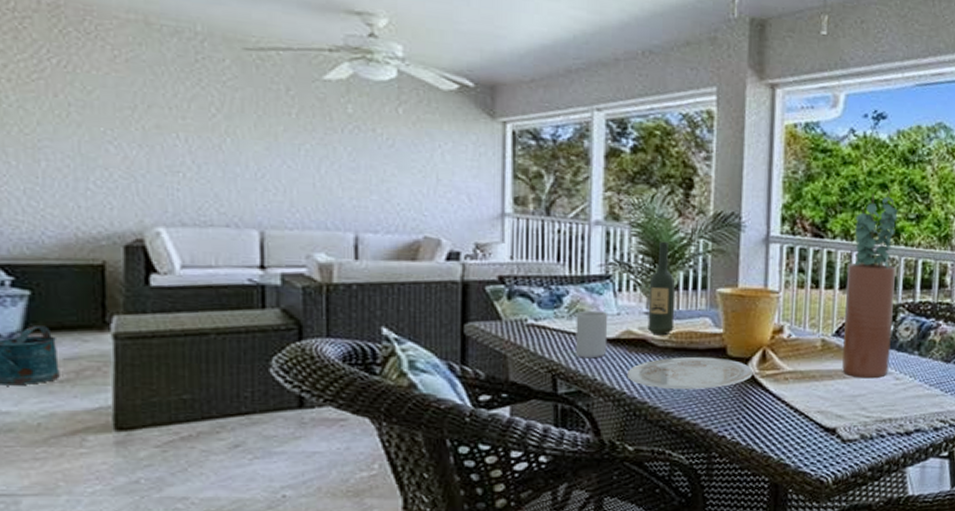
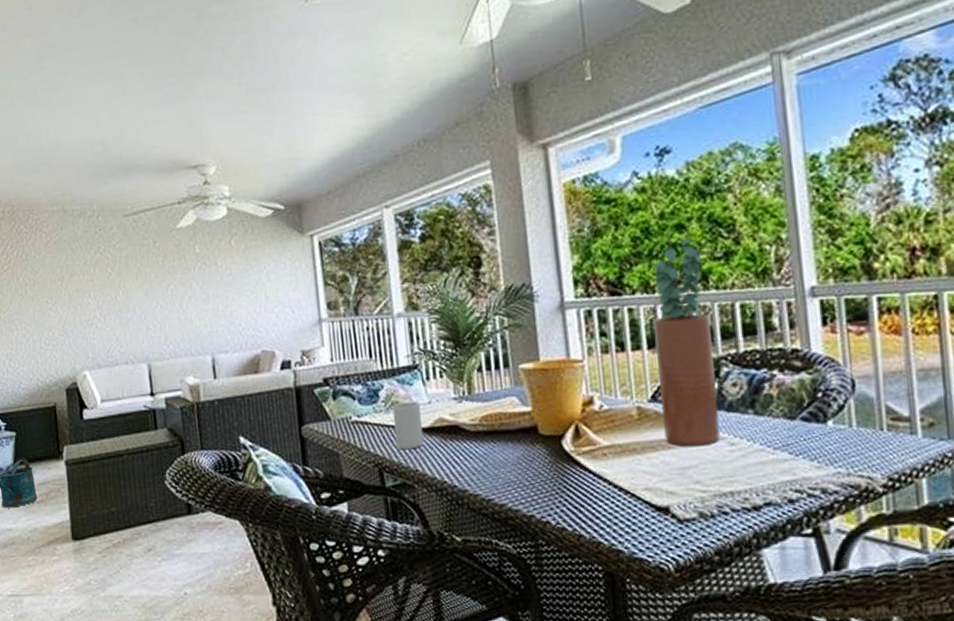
plate: present [626,356,754,390] -> none [444,437,569,475]
wine bottle: present [647,241,676,335] -> none [453,323,483,419]

